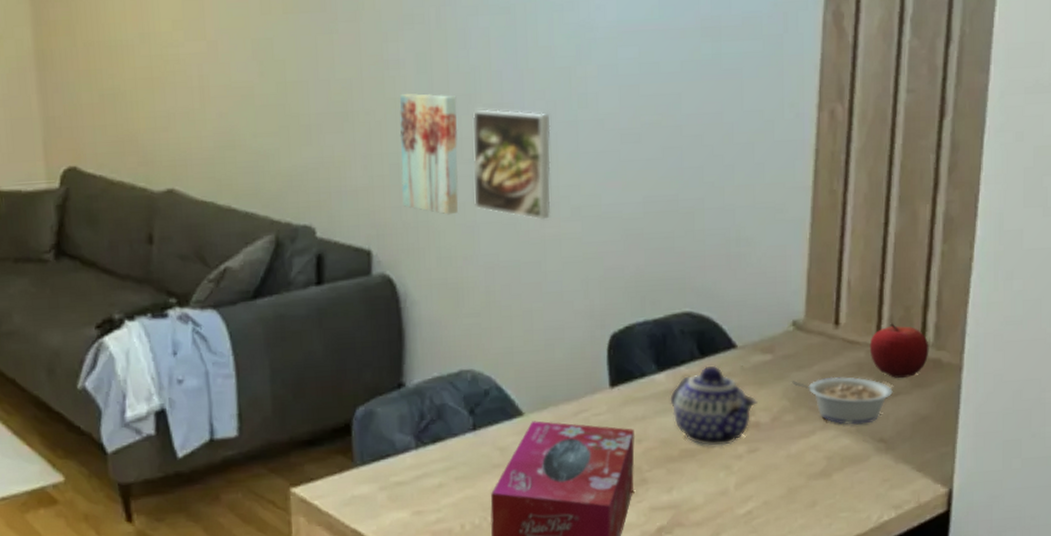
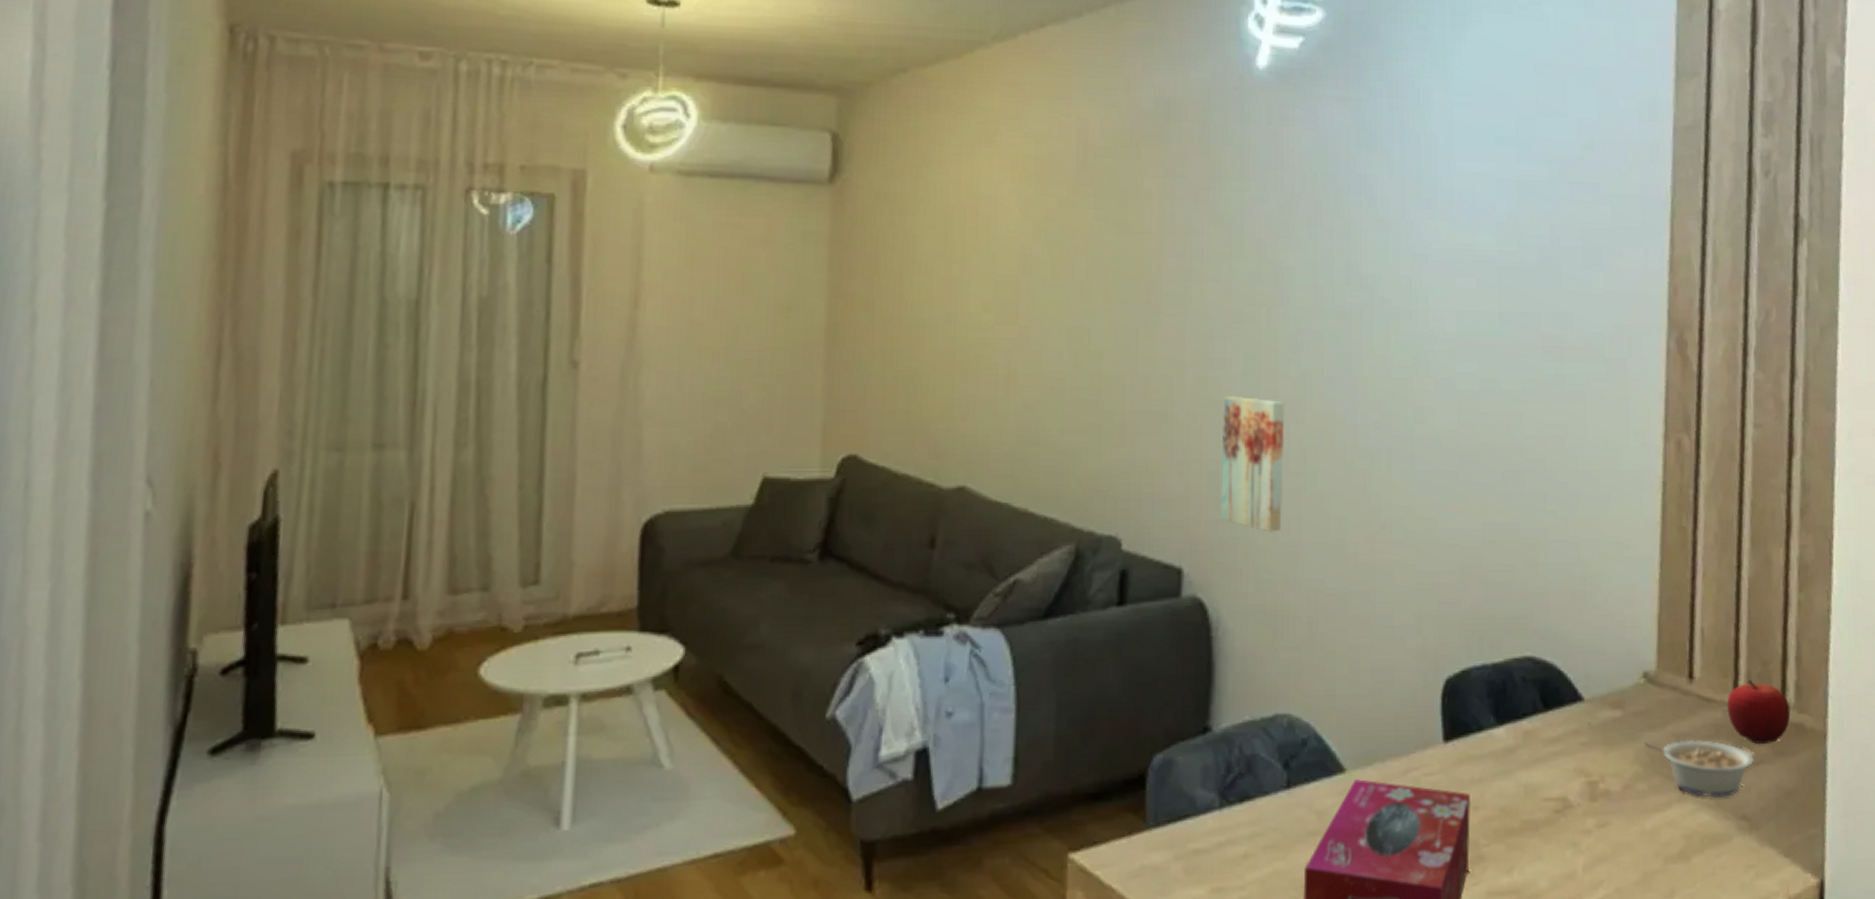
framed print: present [472,109,551,220] -> none [1298,418,1384,543]
teapot: present [670,365,758,446] -> none [1510,720,1607,818]

